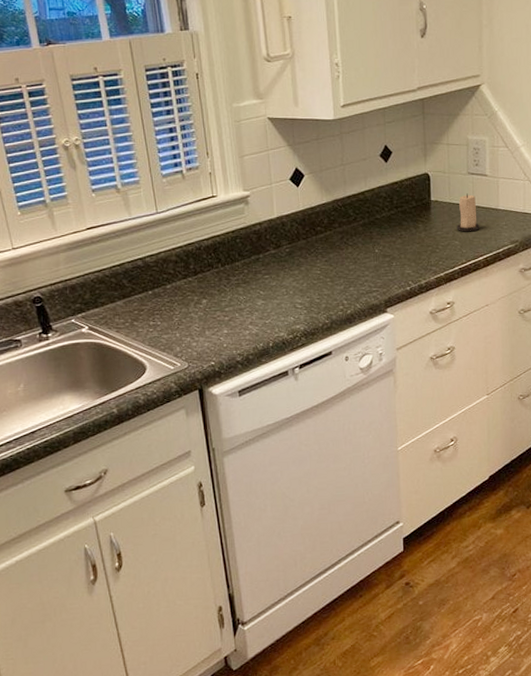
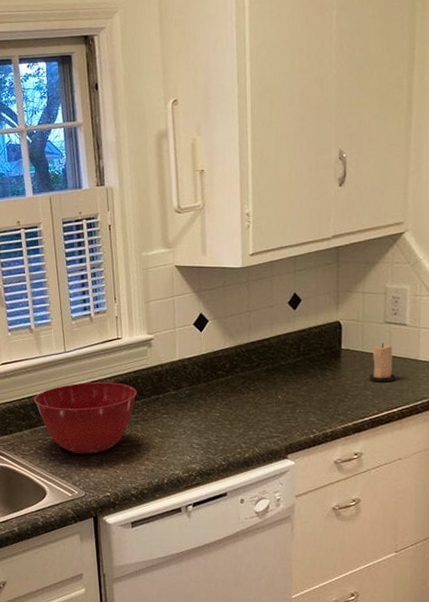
mixing bowl: none [126,244,236,323] -> present [34,382,137,454]

